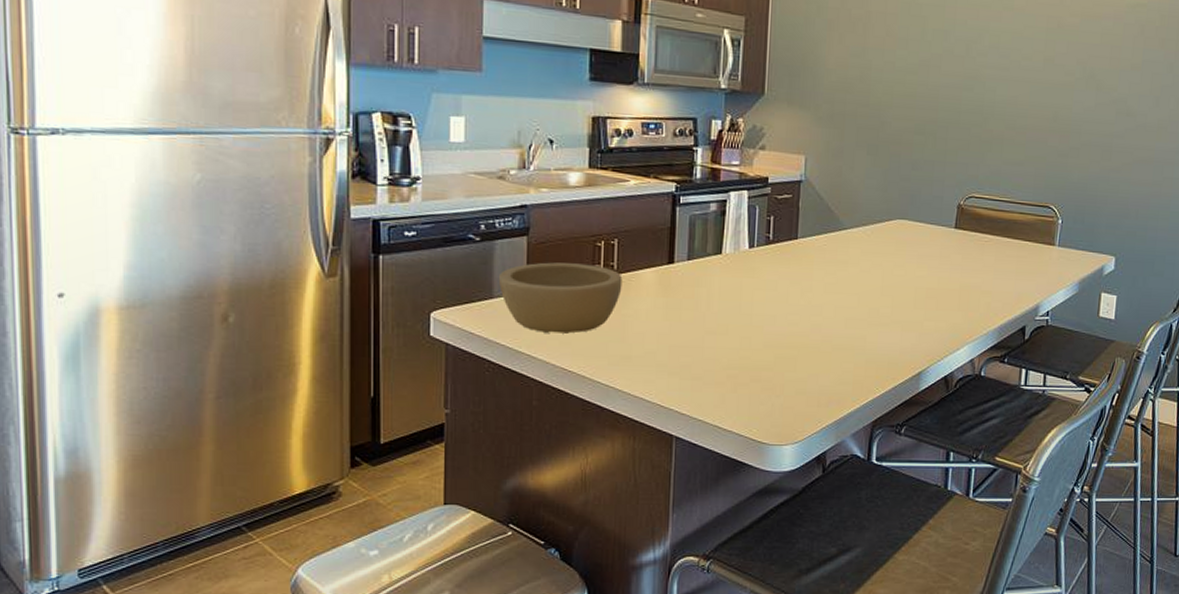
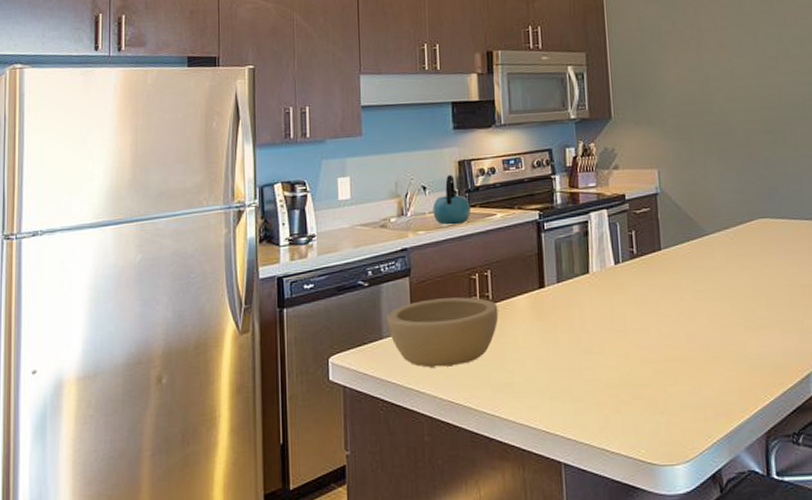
kettle: none [559,130,601,187] -> present [432,175,471,225]

